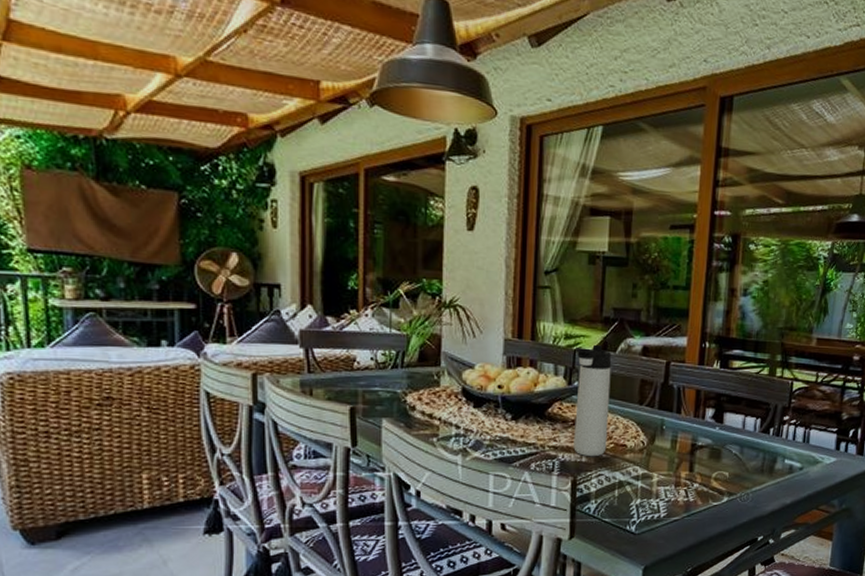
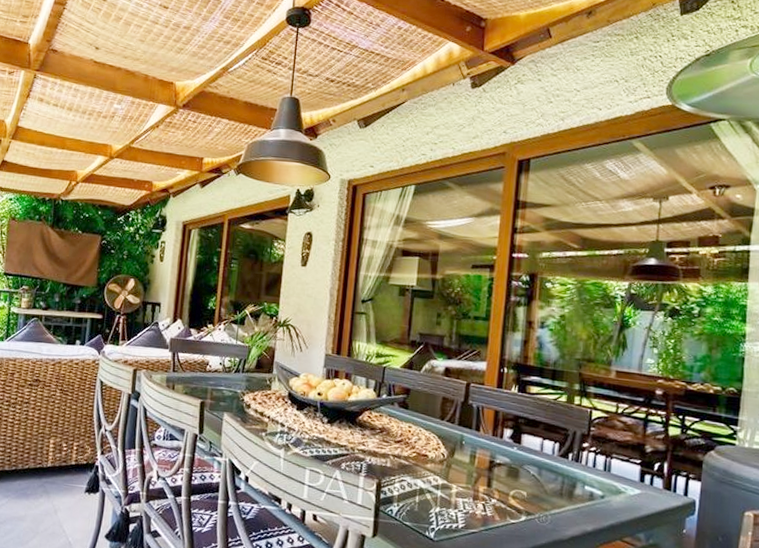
thermos bottle: present [573,344,612,457] -> none [380,363,417,464]

